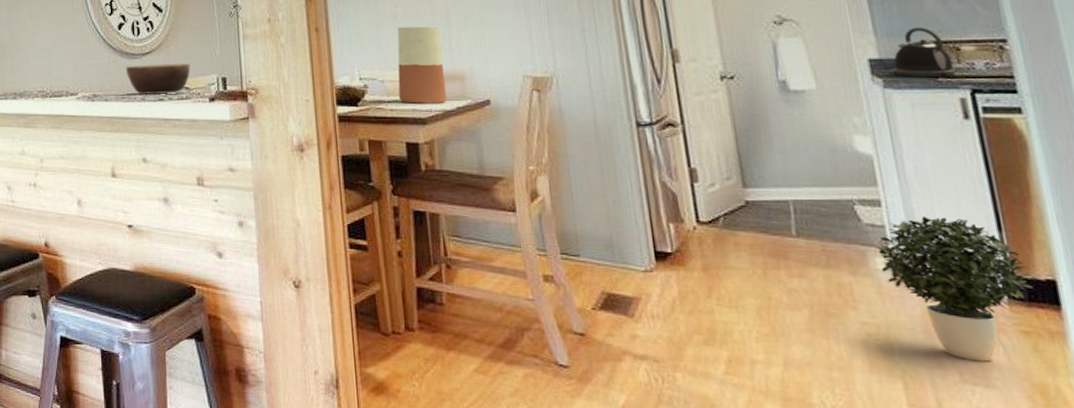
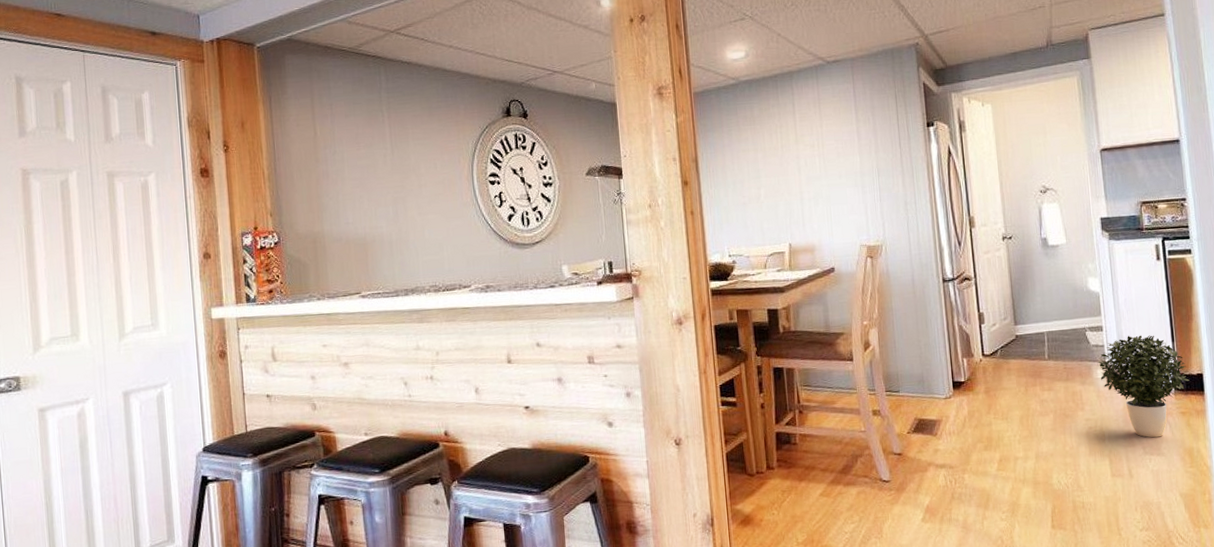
bowl: present [125,63,191,95] -> none [517,249,579,283]
vase: present [397,26,446,105] -> none [760,205,800,275]
kettle: present [894,27,956,78] -> none [1116,191,1154,230]

